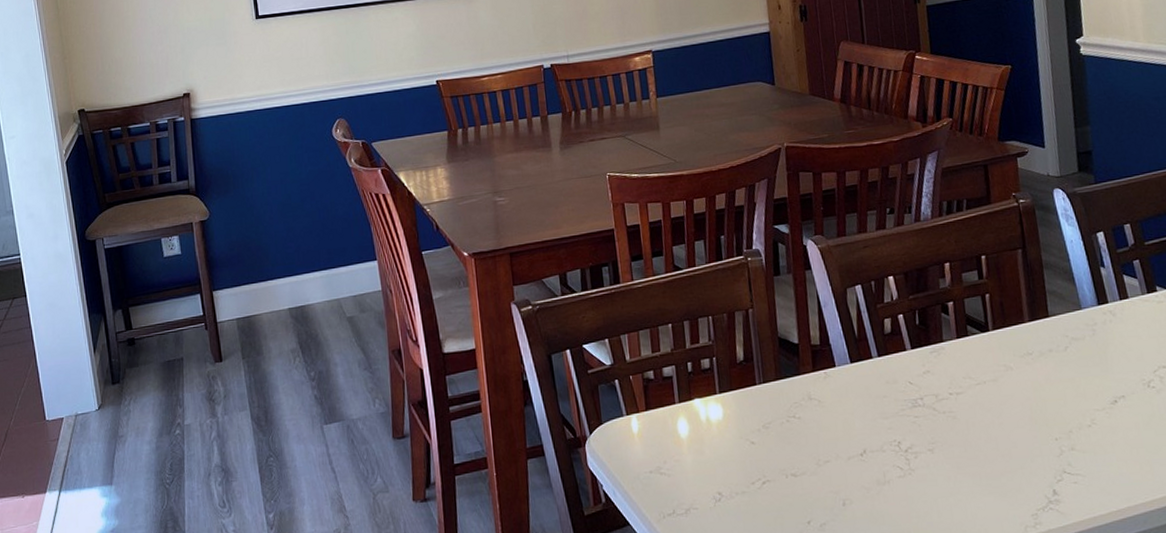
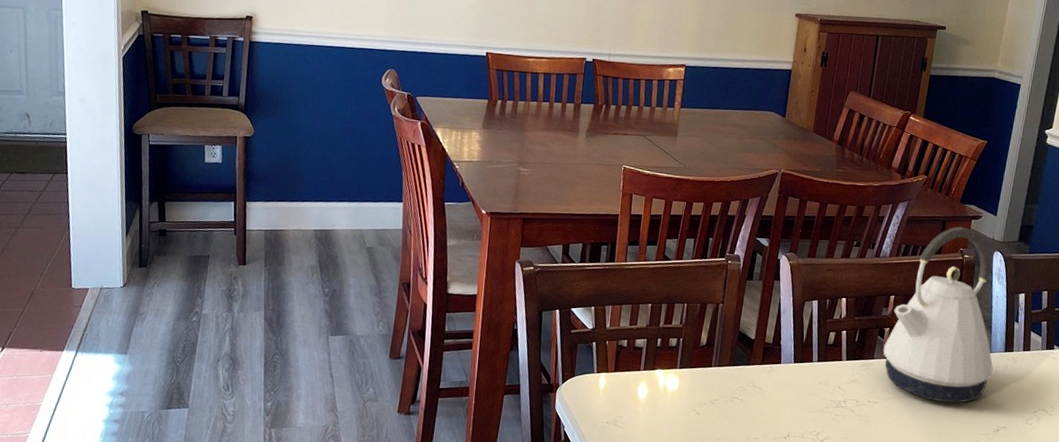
kettle: none [951,167,1090,380] -> present [883,226,993,403]

